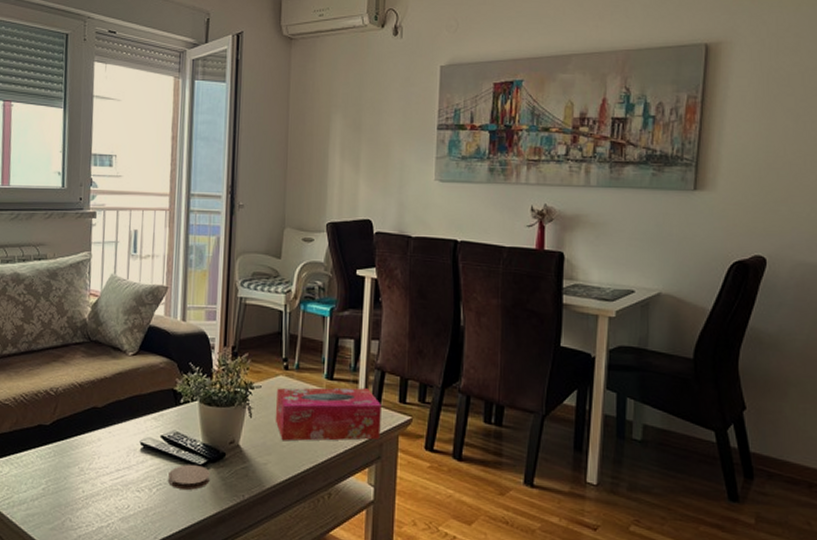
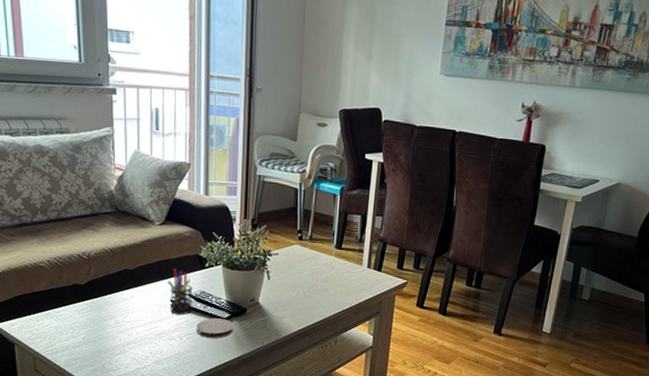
pen holder: none [138,406,166,461] -> present [167,269,193,315]
tissue box: present [275,387,381,441] -> none [290,255,382,300]

